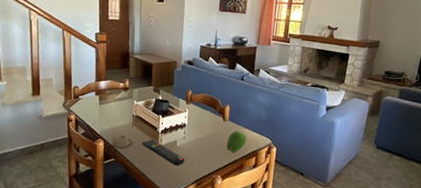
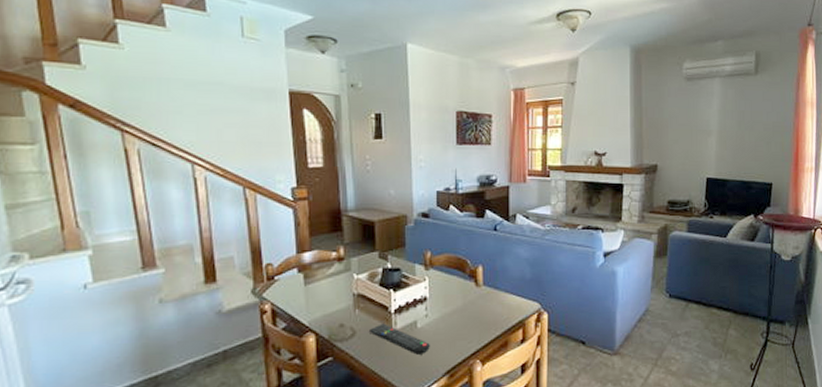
fruit: present [226,131,247,152] -> none [483,297,509,327]

